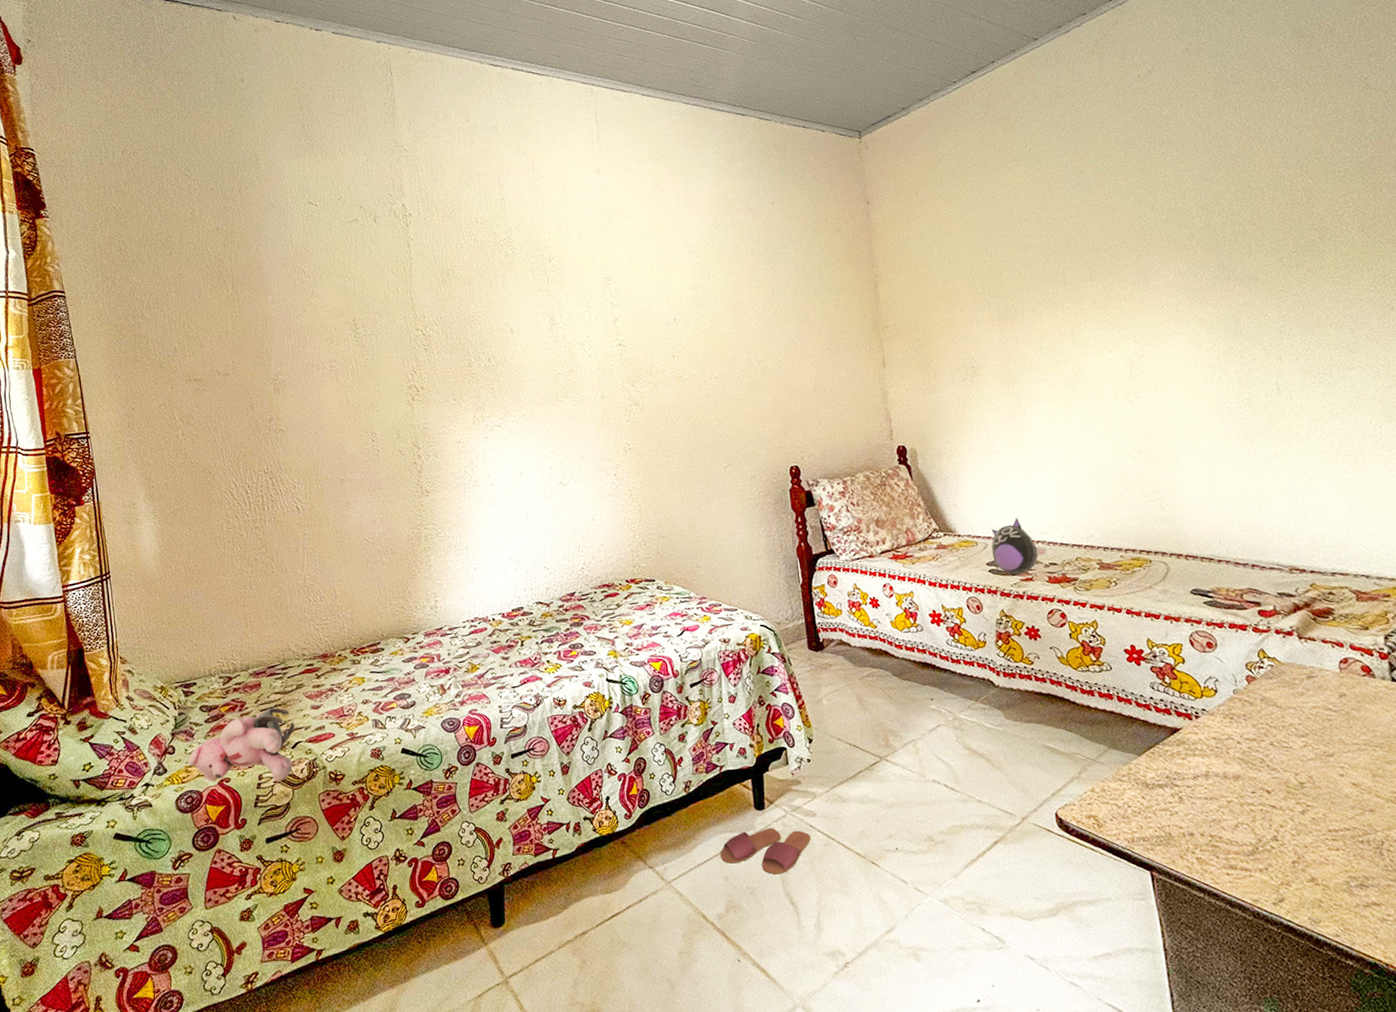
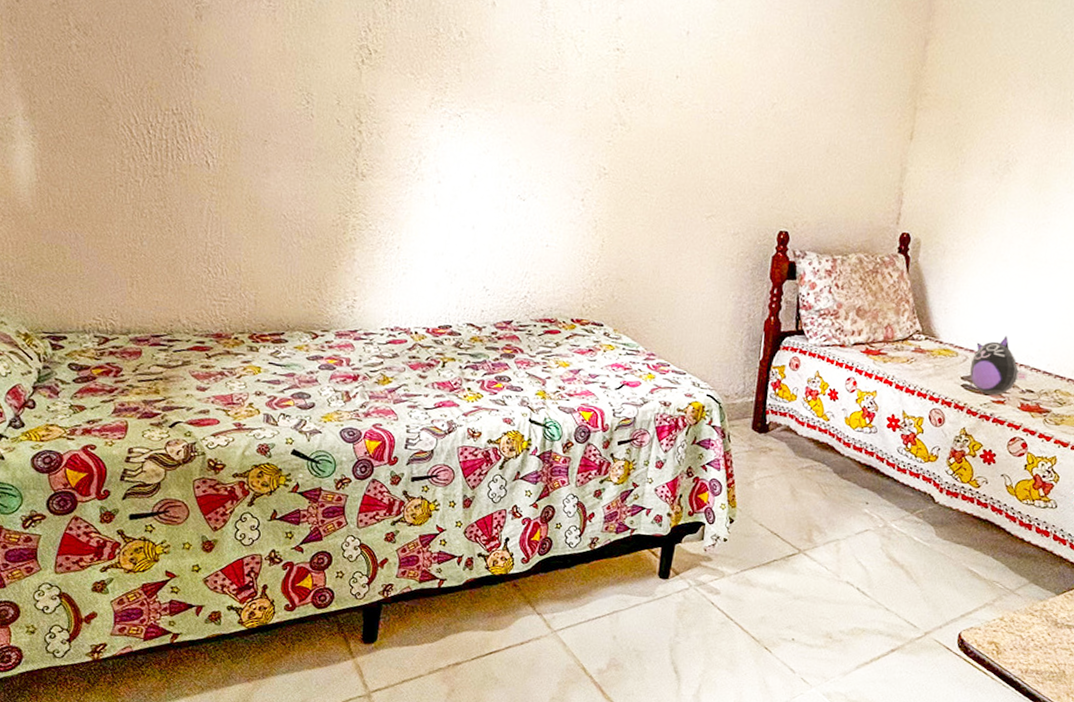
stuffed bear: present [188,707,295,782] -> none [49,379,176,460]
slippers: present [720,828,811,875] -> none [613,596,710,643]

